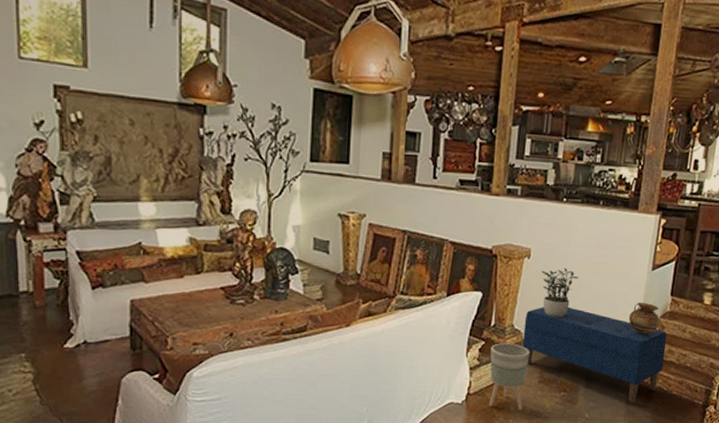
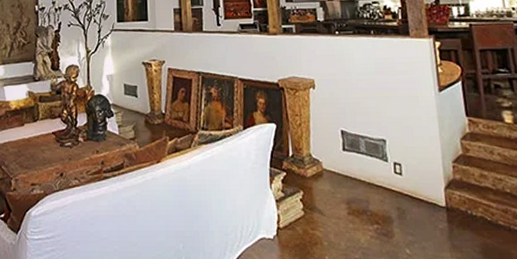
planter: present [489,343,530,410] -> none [293,173,337,245]
bench: present [522,307,667,403] -> none [321,133,480,236]
potted plant: present [541,267,578,318] -> none [328,95,366,145]
ceramic pot: present [628,302,661,335] -> none [426,124,464,159]

